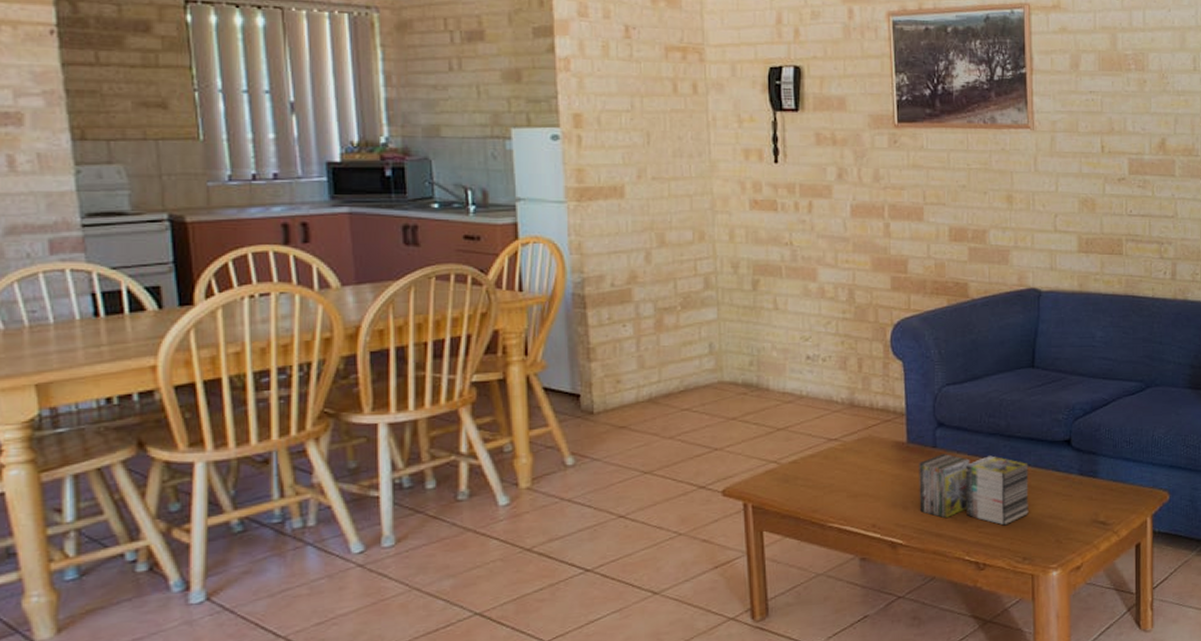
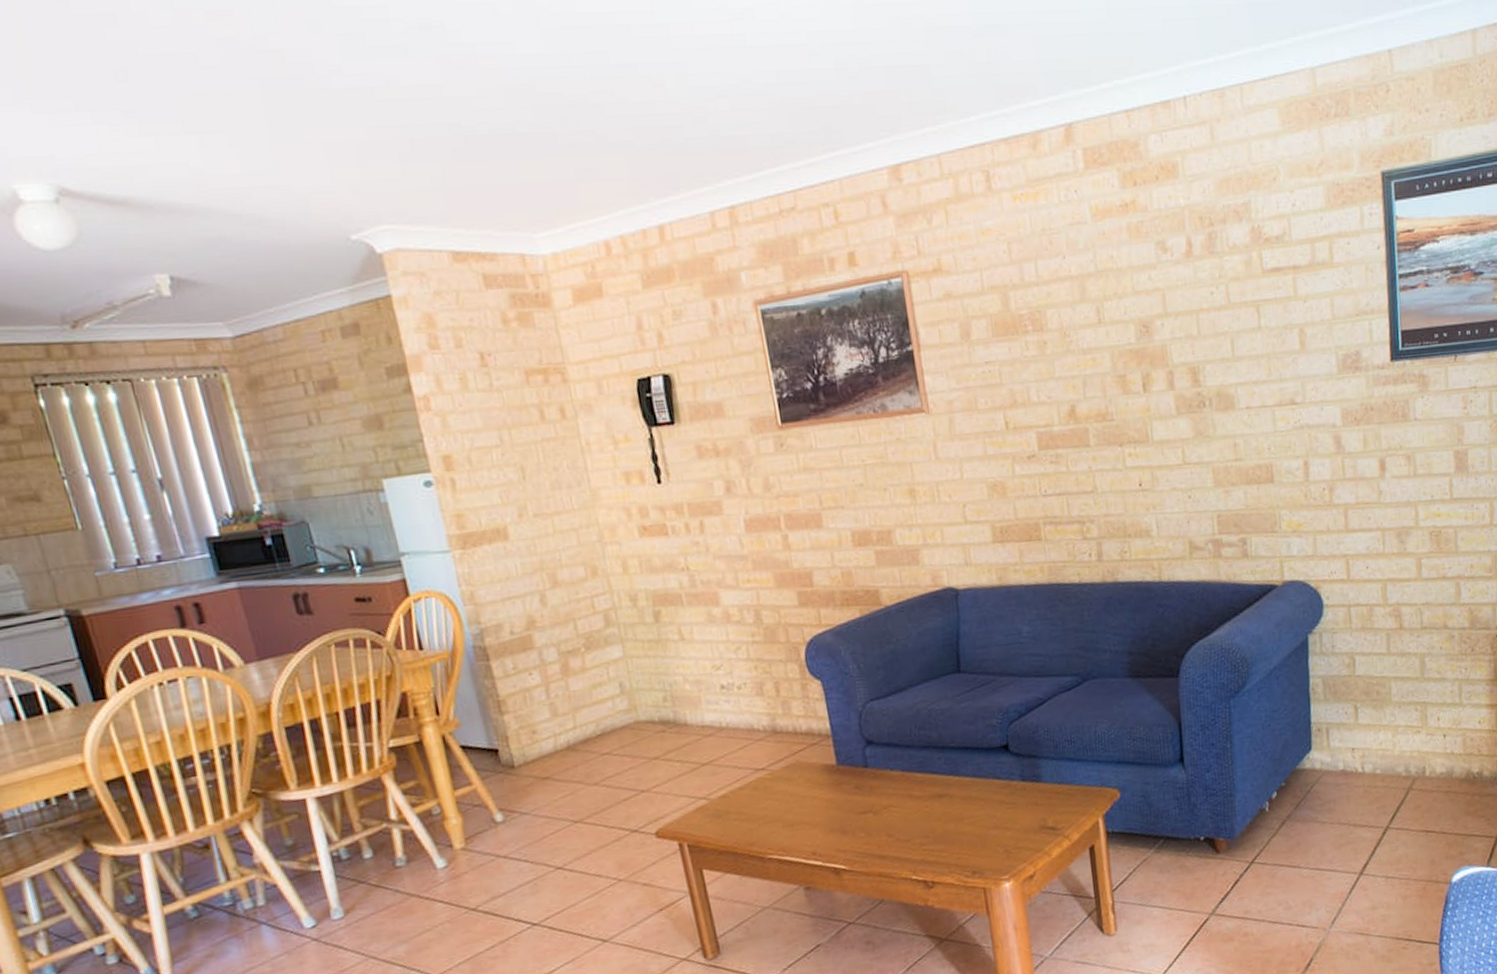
magazine: present [919,454,1029,526] -> none [852,769,973,841]

